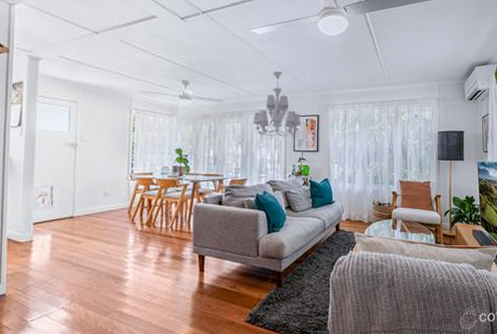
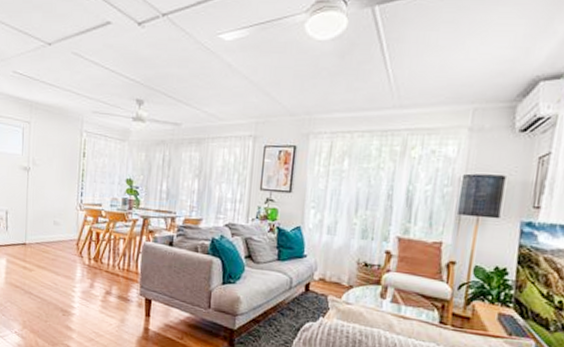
chandelier: present [253,72,301,139] -> none [213,89,273,174]

